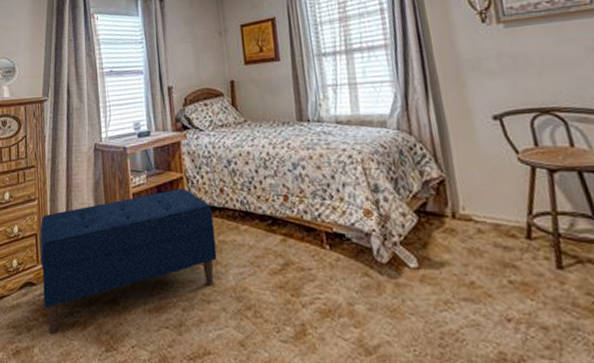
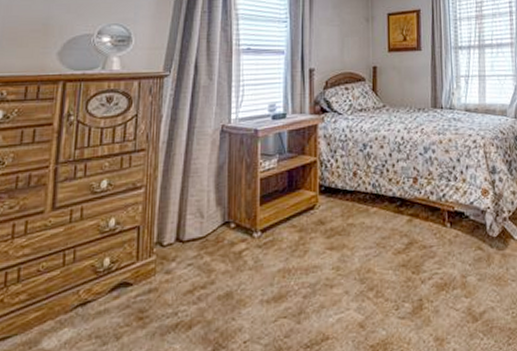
bench: present [39,188,217,335] -> none [141,171,344,341]

